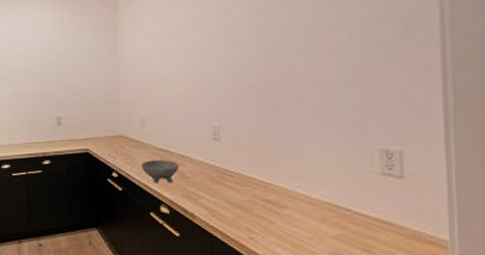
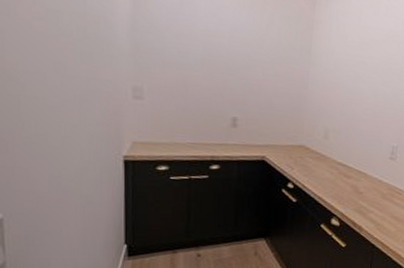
bowl: present [141,160,179,183] -> none [319,173,355,198]

